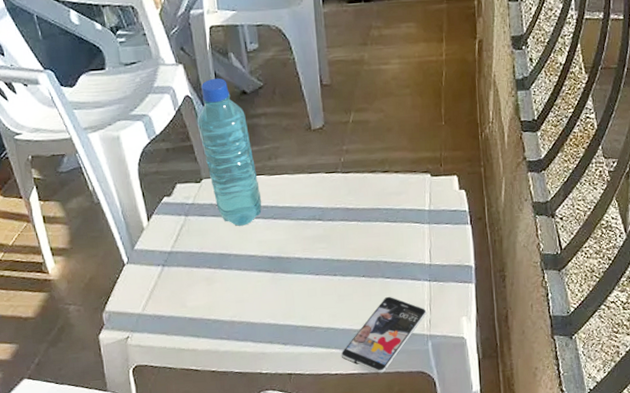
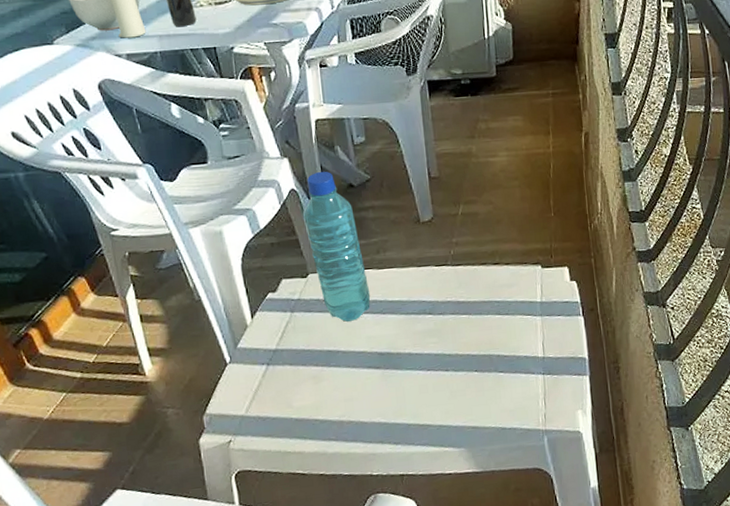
smartphone: present [341,296,427,373] -> none [455,391,541,472]

